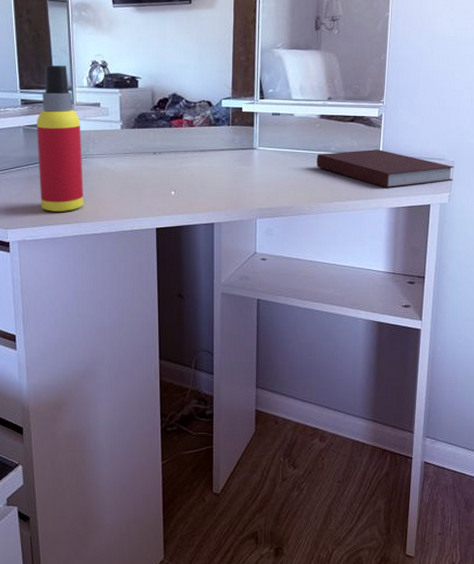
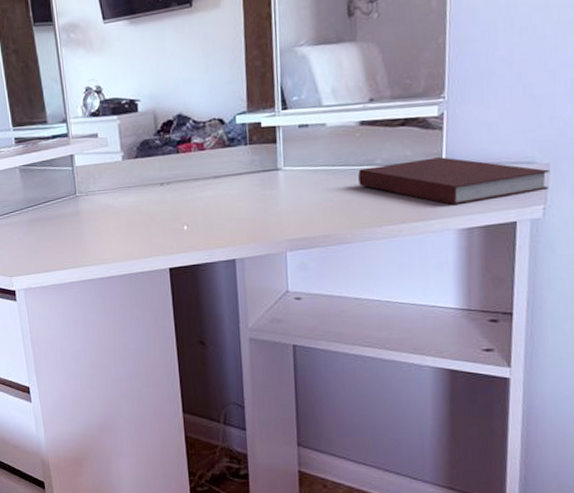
spray bottle: present [37,65,84,212] -> none [32,95,89,256]

